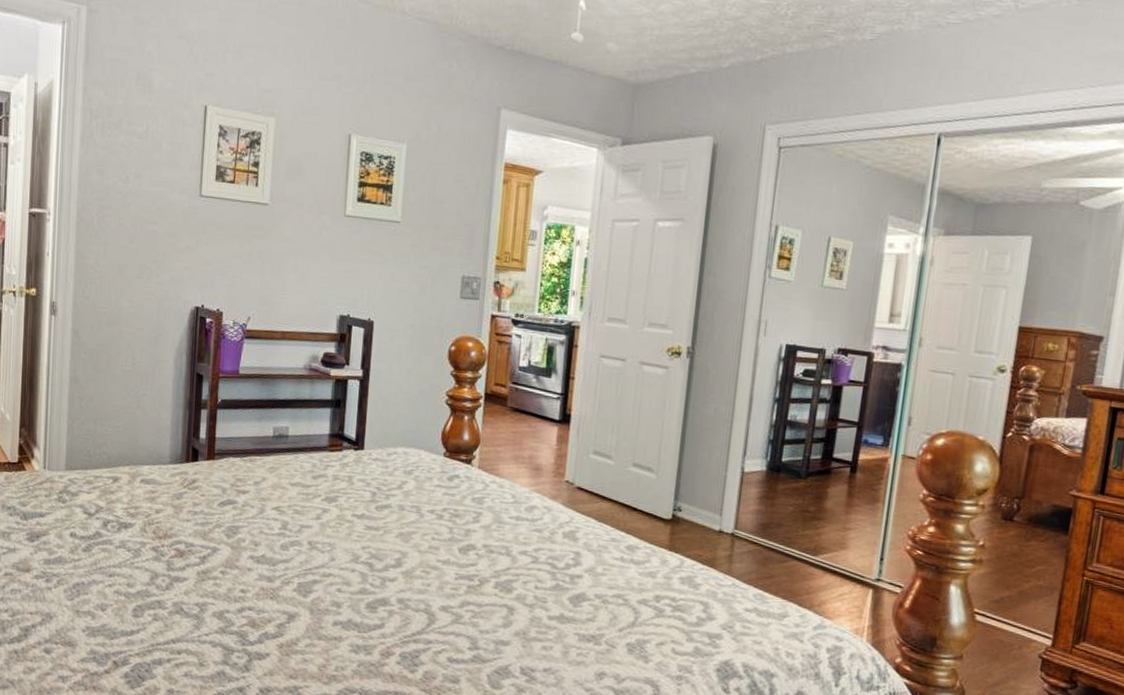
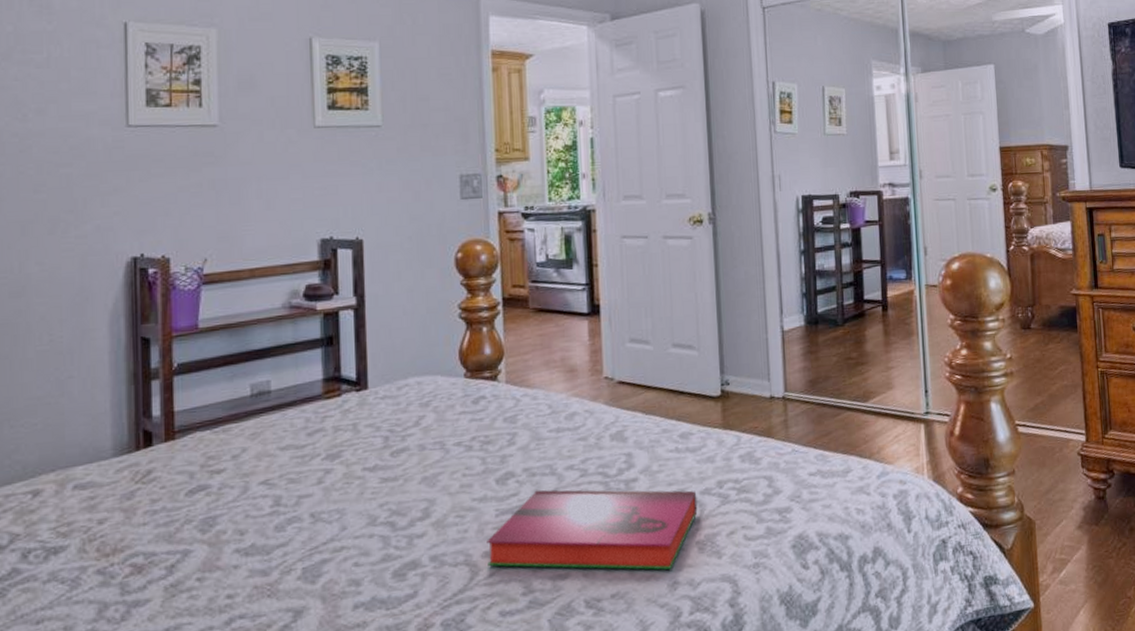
hardback book: none [443,565,634,662] -> present [487,489,698,570]

